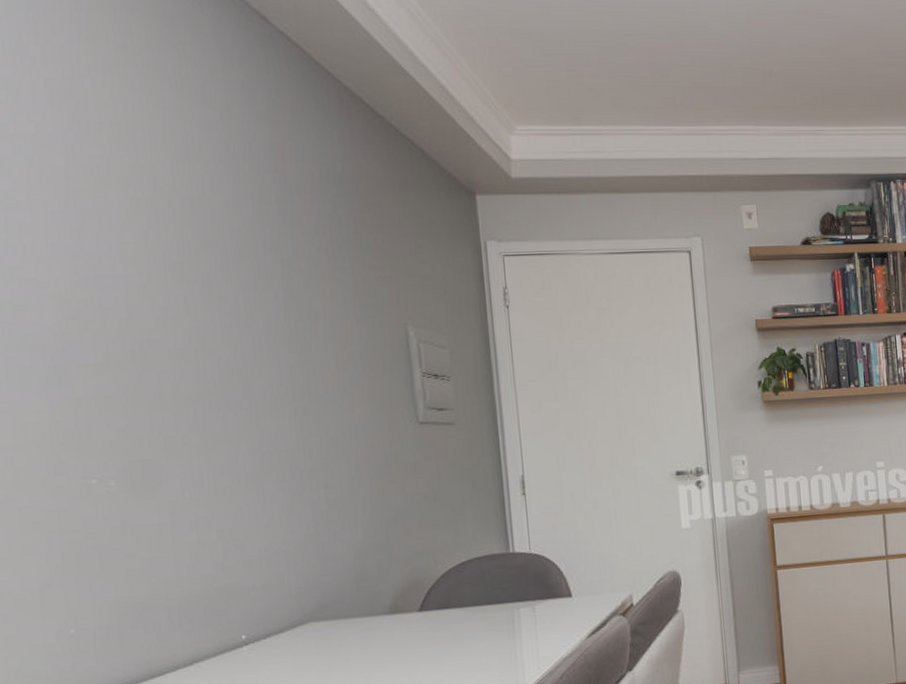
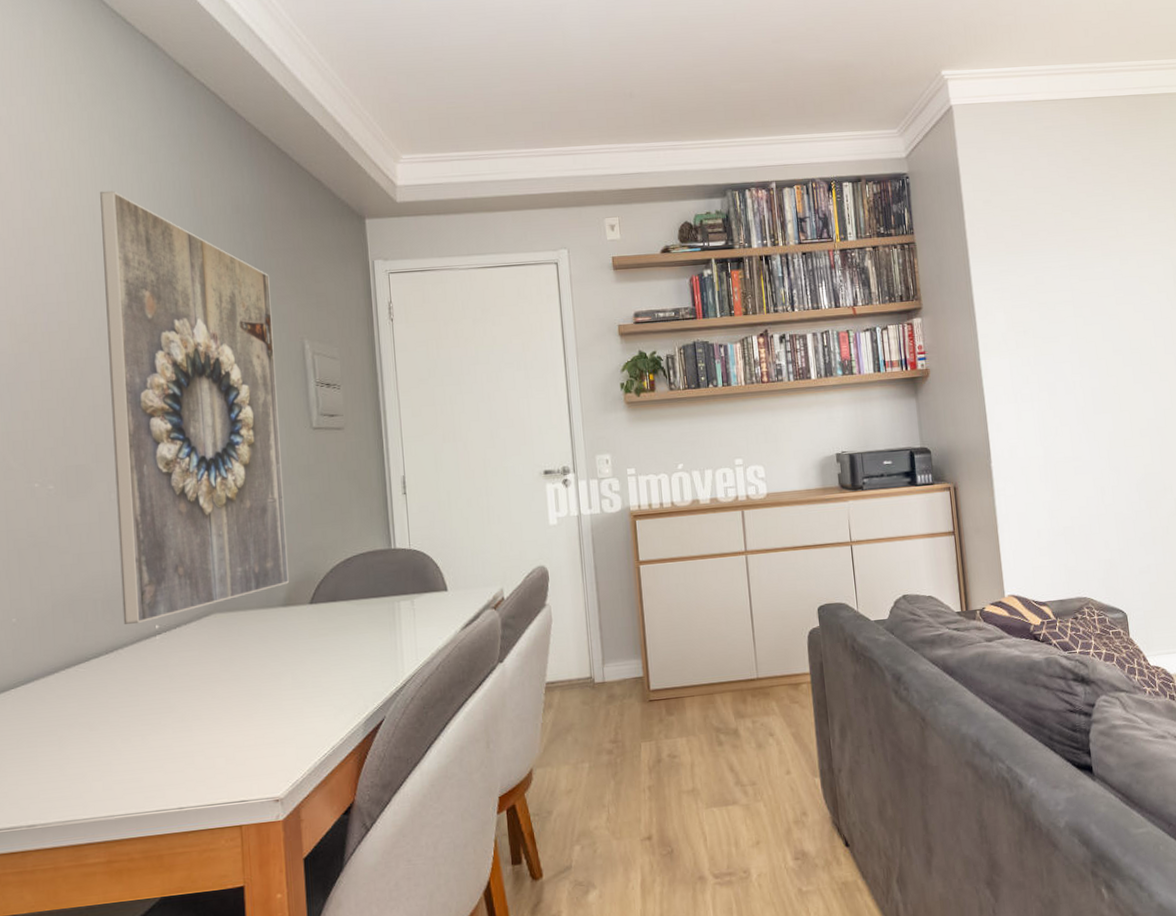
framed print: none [161,149,395,635] -> present [100,190,289,624]

